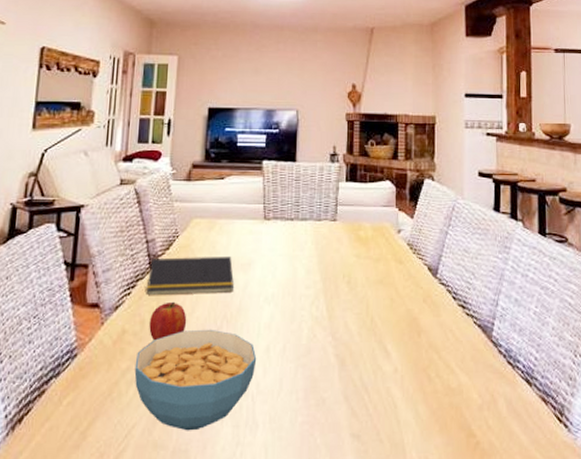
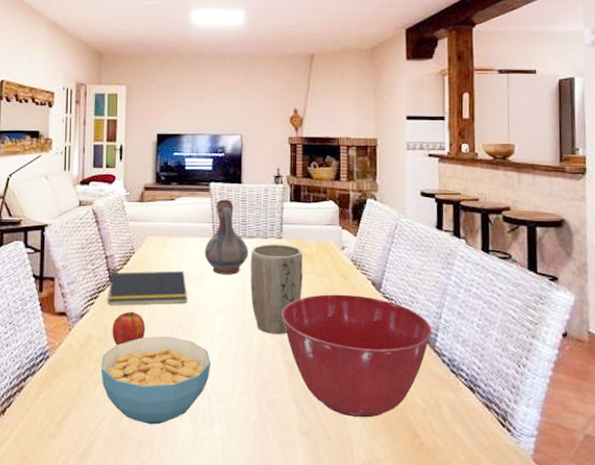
pitcher: none [253,178,301,260] -> present [204,199,248,275]
plant pot: none [302,227,357,325] -> present [251,244,303,334]
mixing bowl: none [333,281,489,417] -> present [281,294,432,418]

